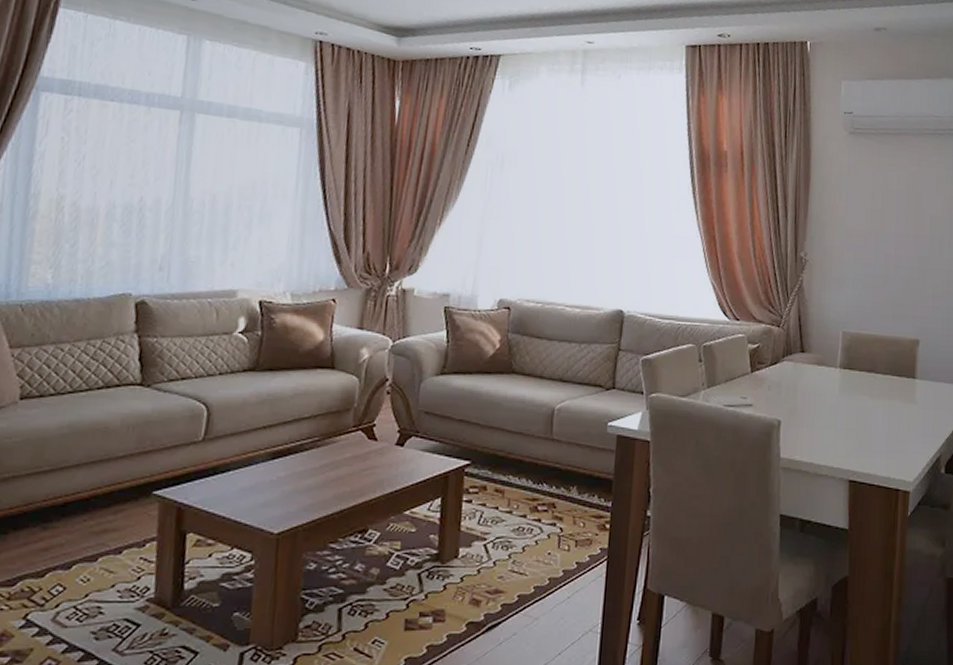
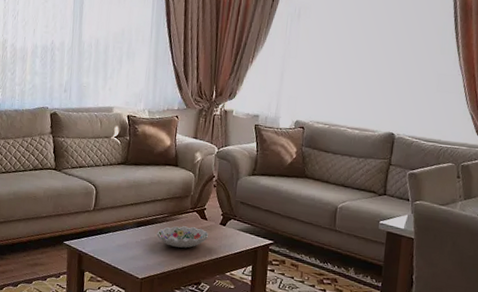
decorative bowl: none [302,452,380,483] -> present [156,226,209,248]

